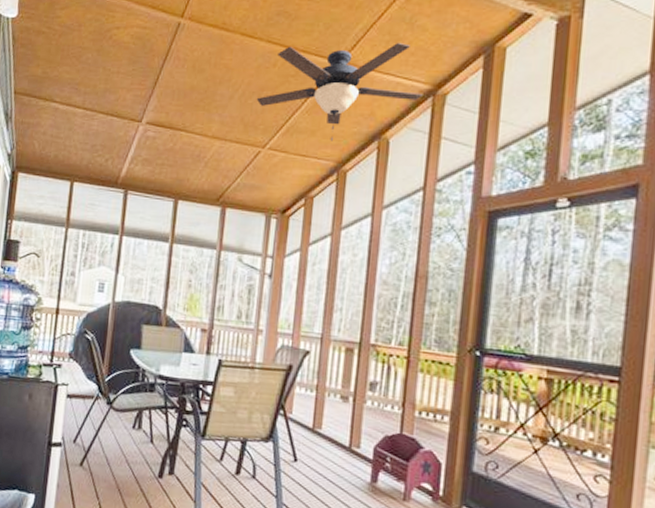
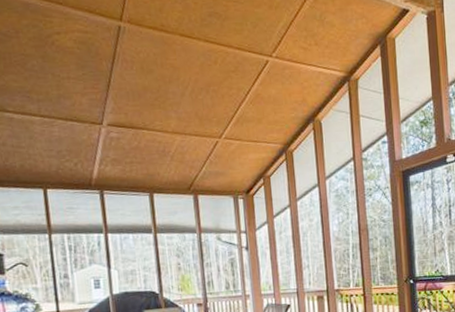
ceiling fan: present [256,43,423,141] -> none [205,38,341,127]

